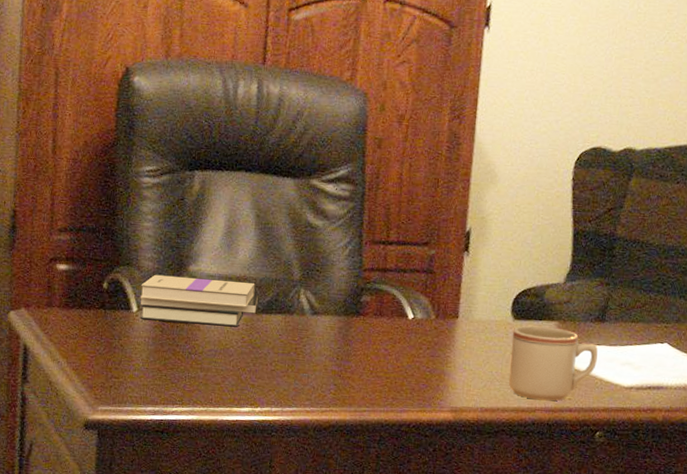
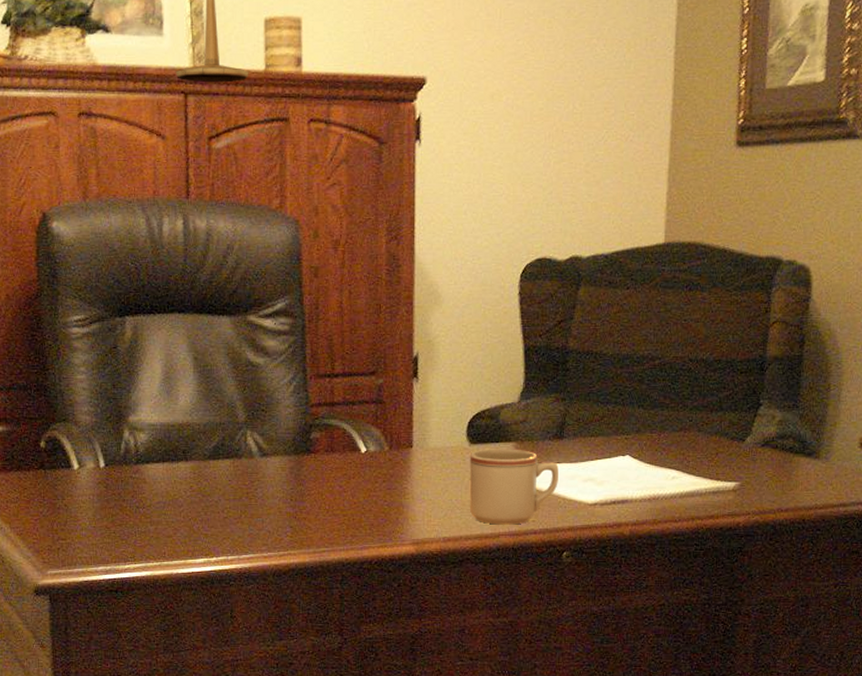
books: present [140,274,258,327] -> none [80,428,203,476]

